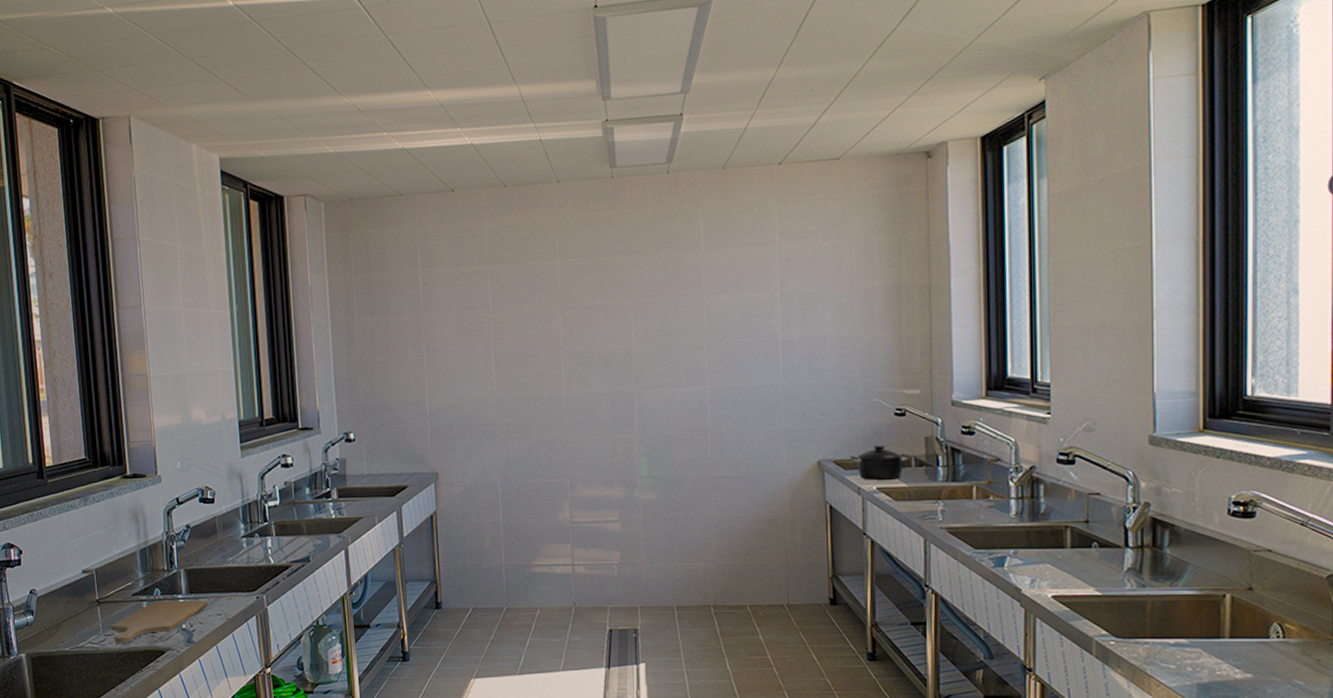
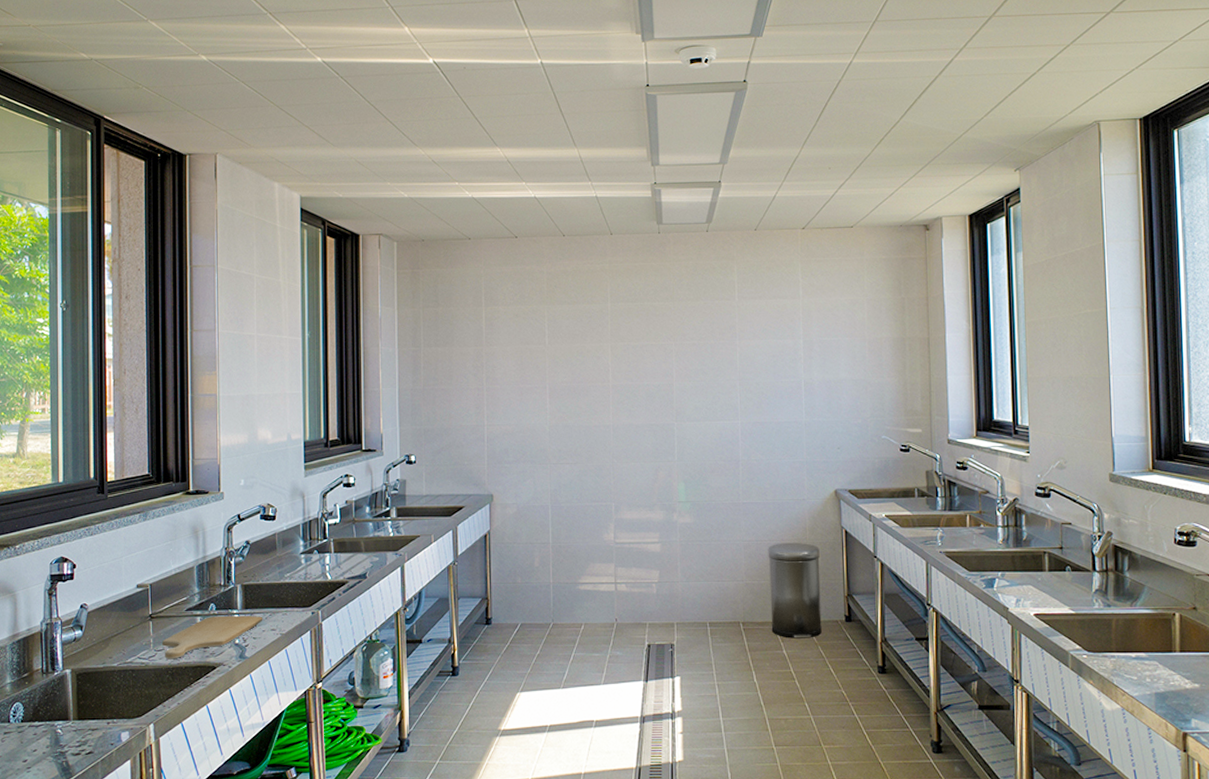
pedal bin: none [741,520,803,623] -> present [768,543,822,639]
saucepan: present [849,445,911,480] -> none [862,477,914,508]

